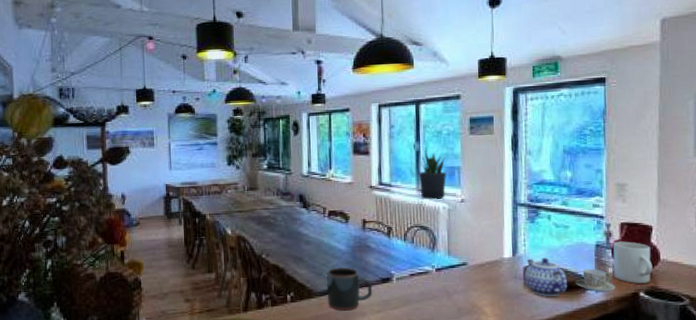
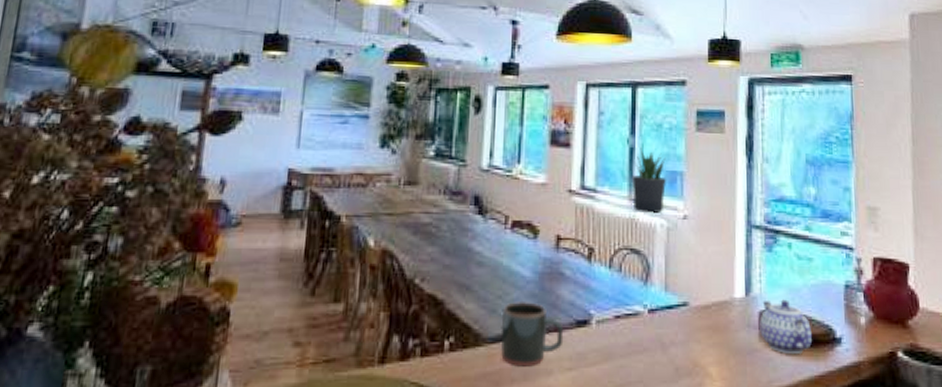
teacup: present [575,268,615,292] -> none [821,316,869,349]
cup: present [613,241,653,284] -> none [865,282,912,339]

